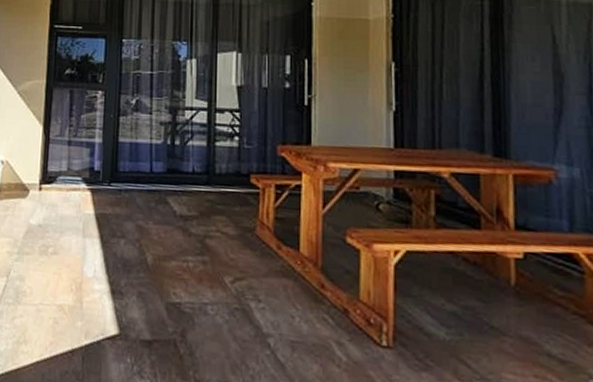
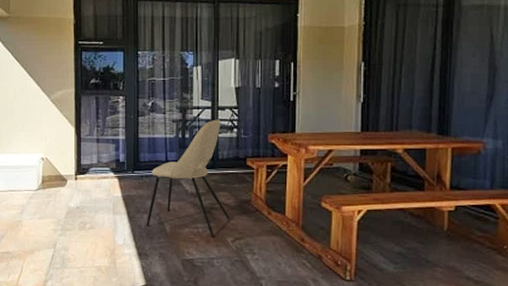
dining chair: none [122,123,229,276] -> present [146,119,231,238]

